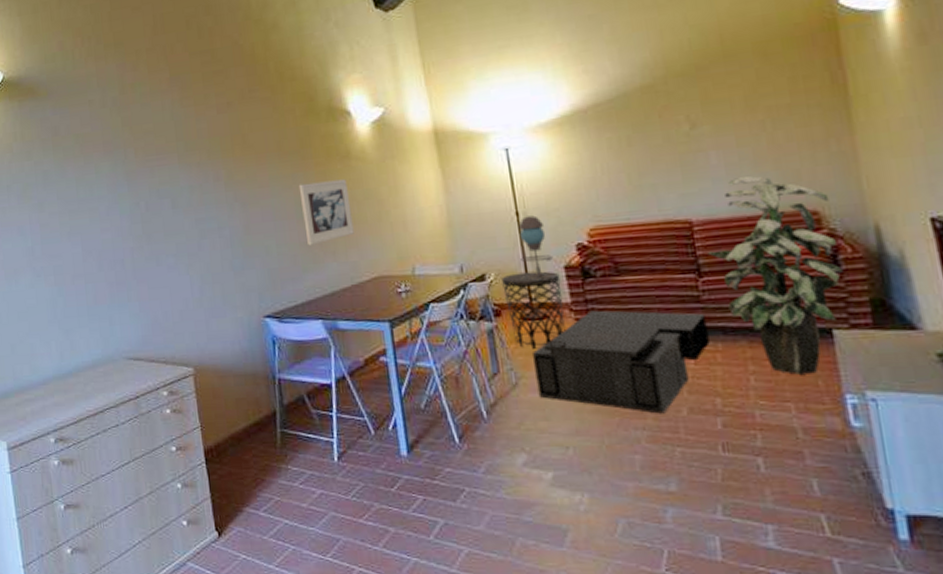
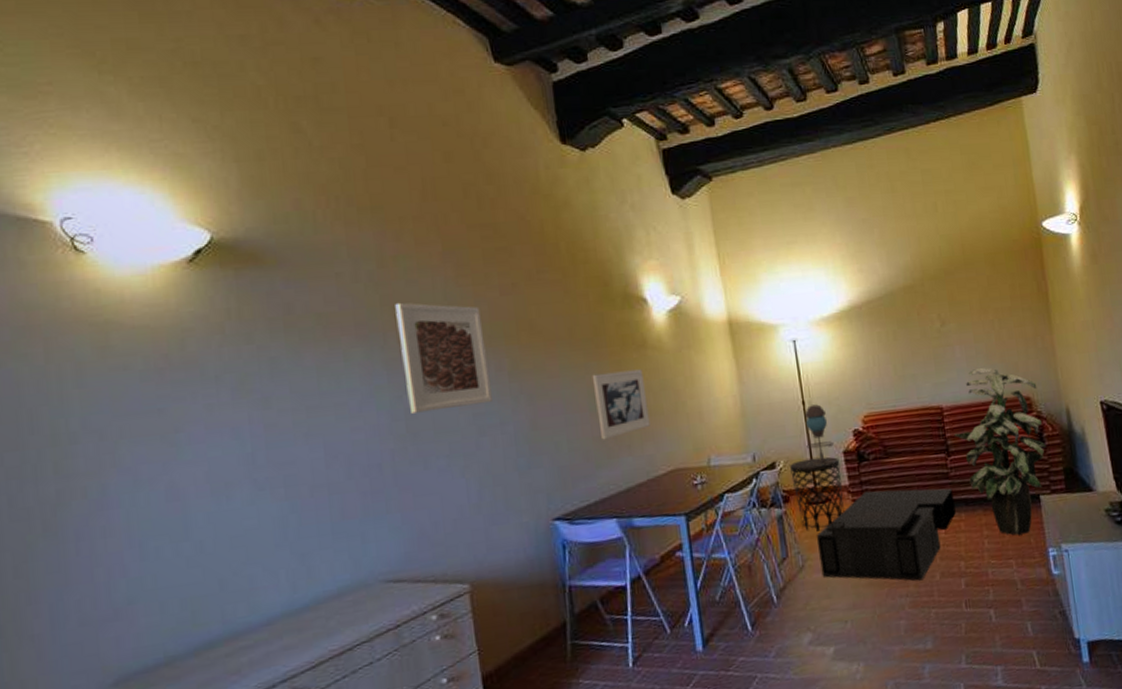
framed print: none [133,123,211,218] -> present [395,302,492,414]

